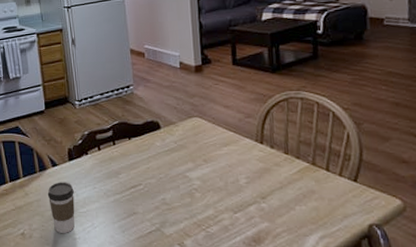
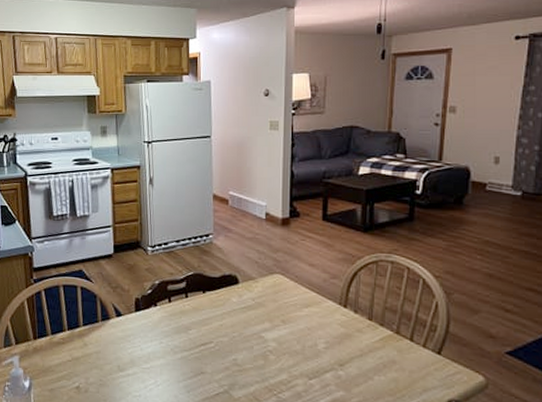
coffee cup: present [47,182,75,233] -> none [108,333,138,390]

